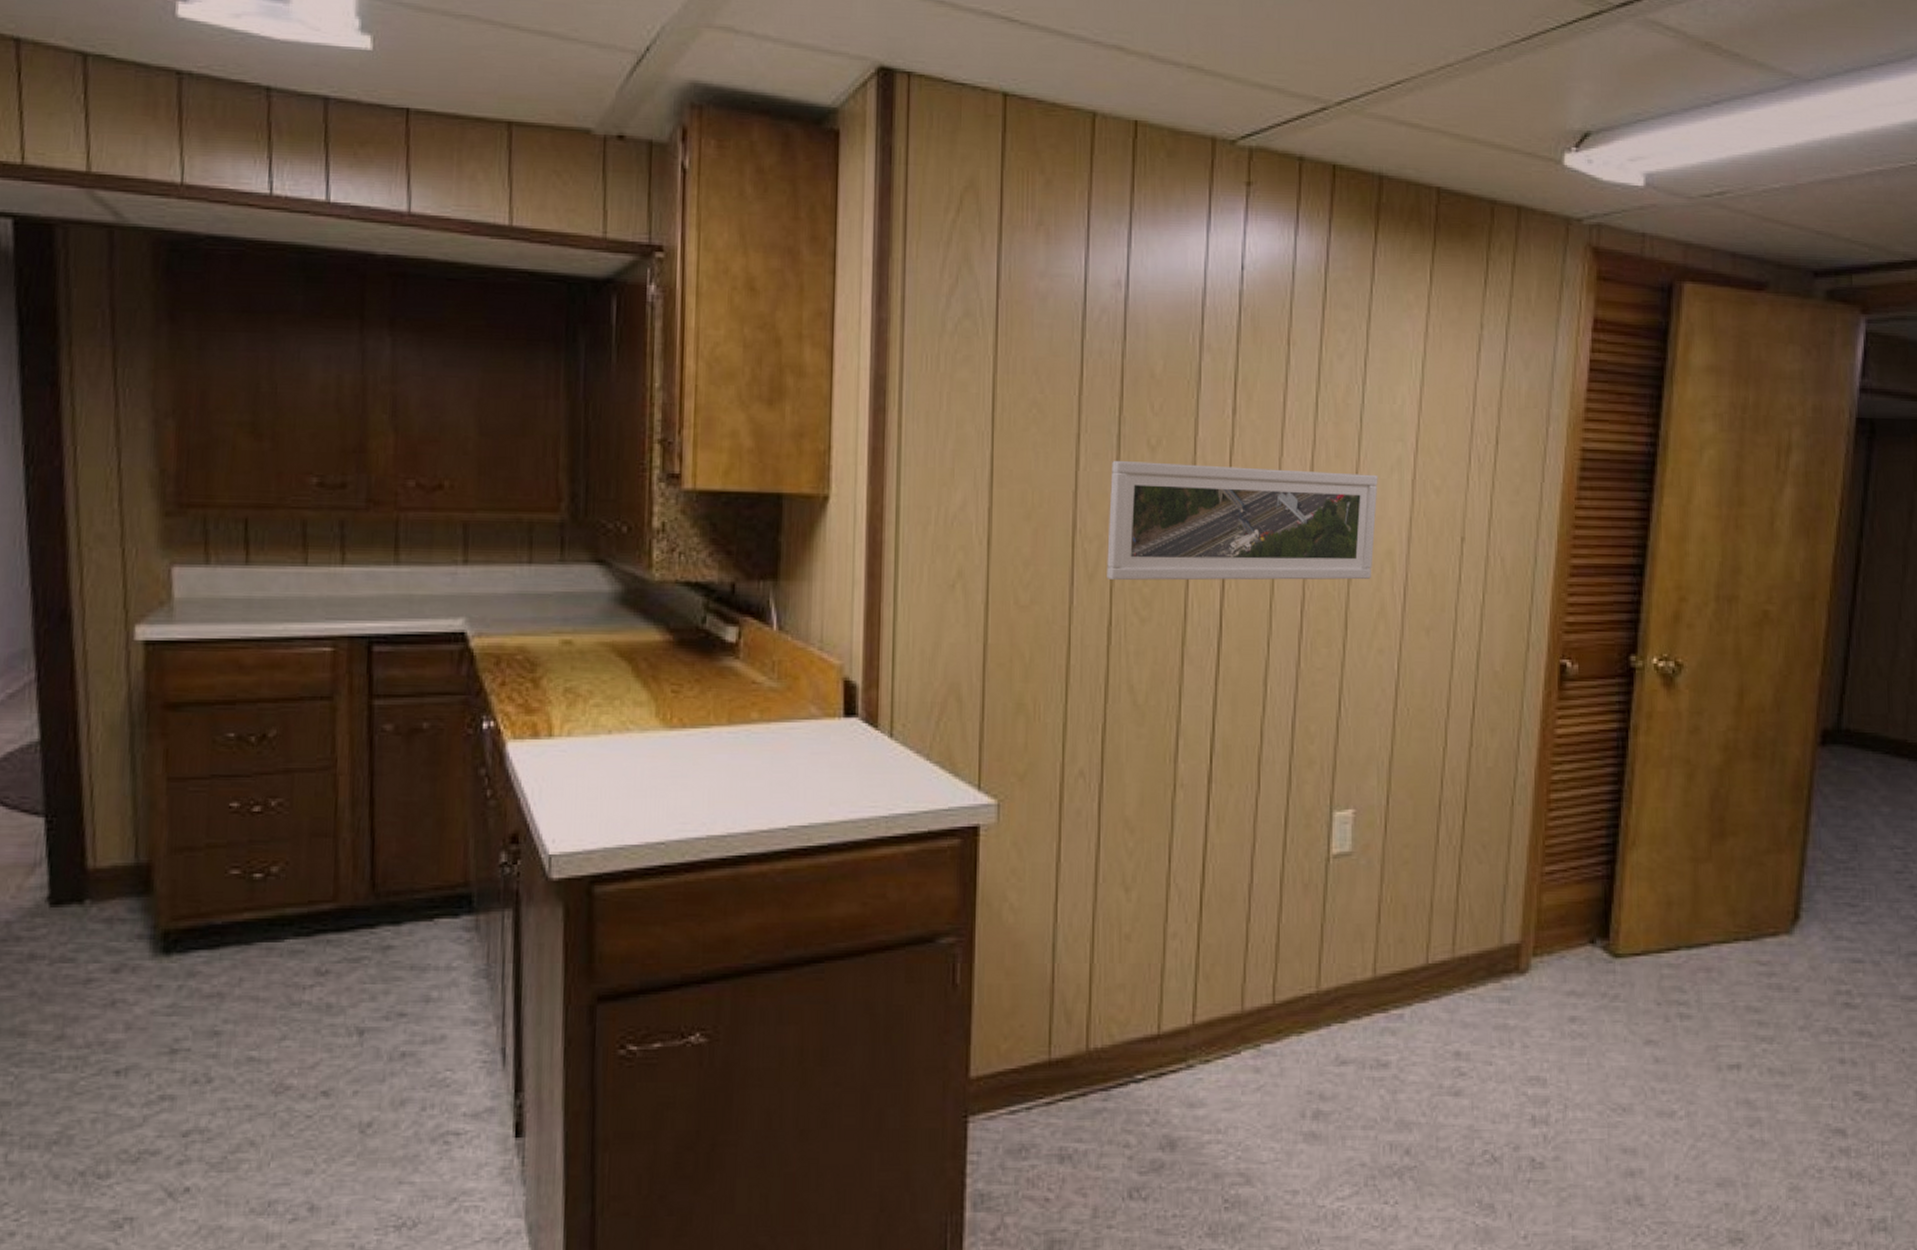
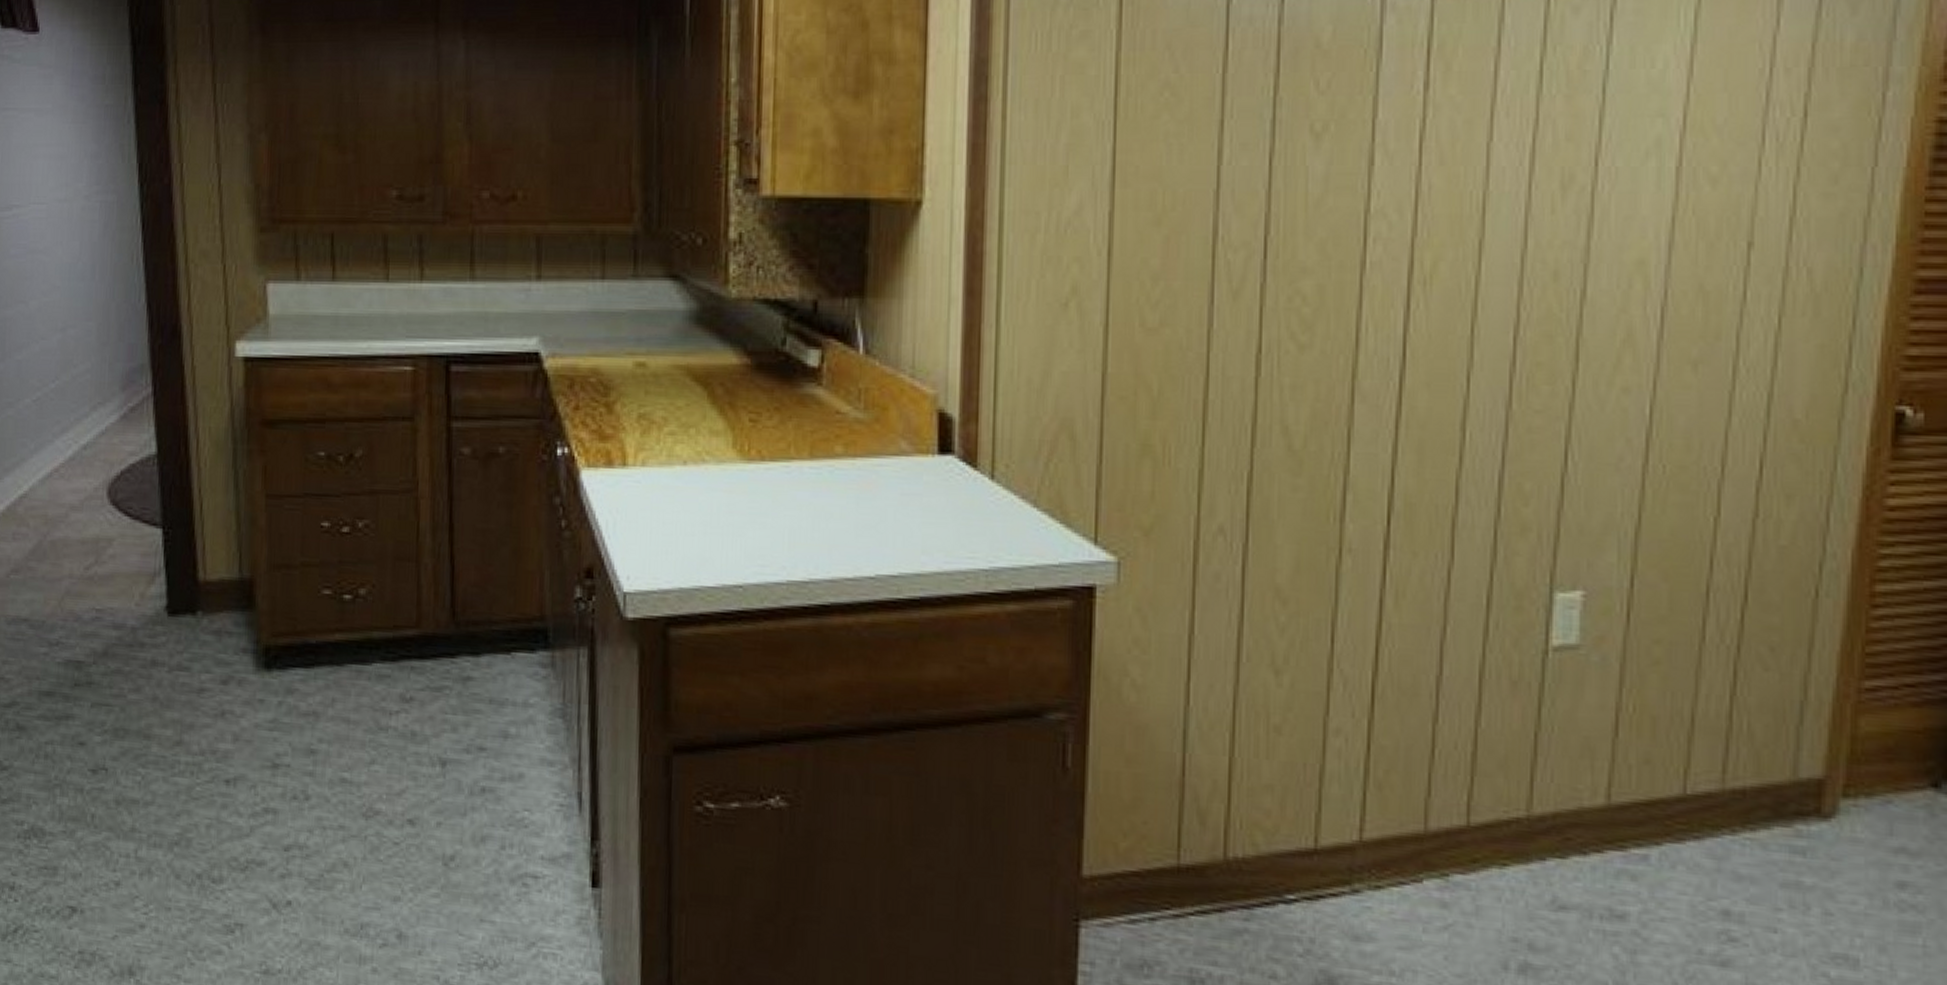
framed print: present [1107,461,1378,581] -> none [1256,152,1627,299]

